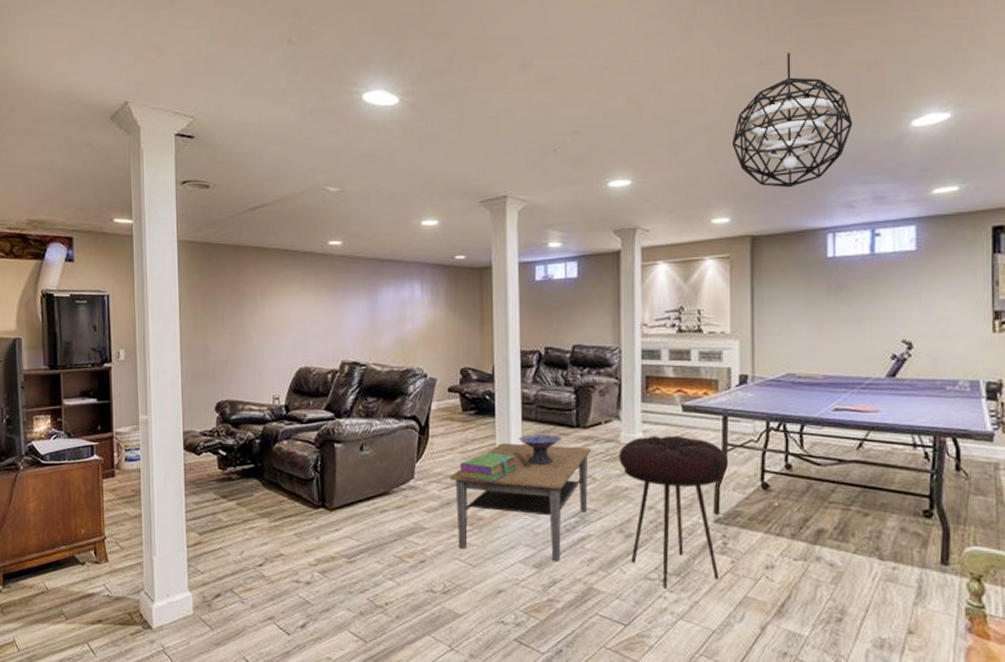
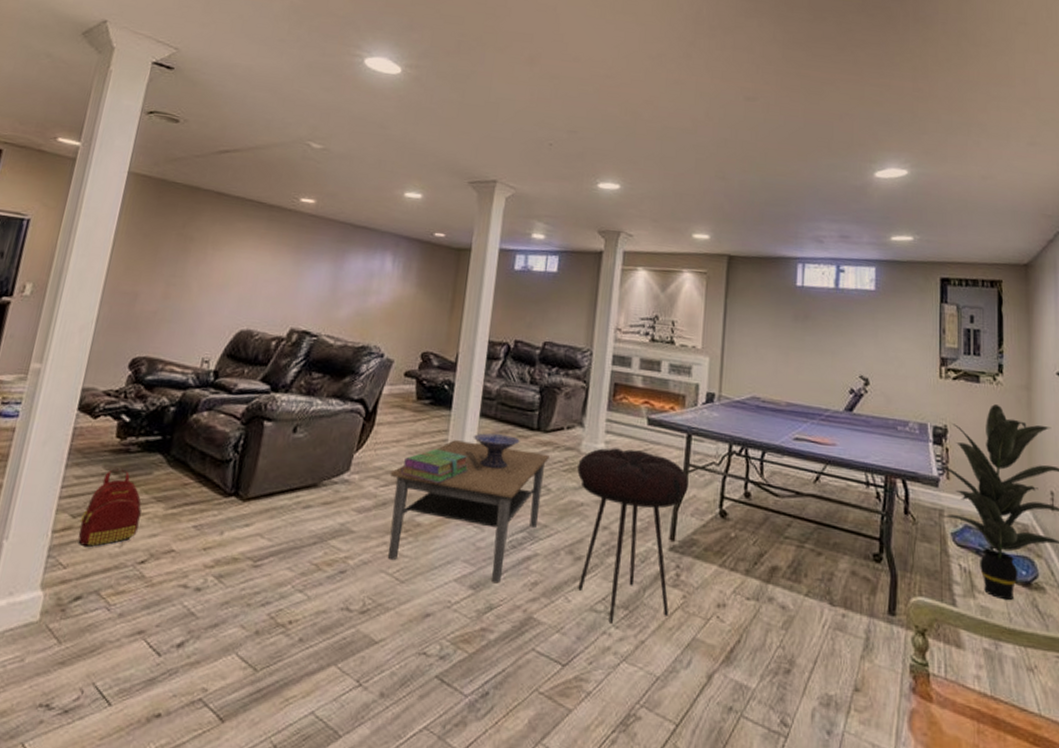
backpack: none [205,493,251,557] -> present [78,468,142,548]
pendant light: present [731,53,853,188] -> none [717,94,825,215]

